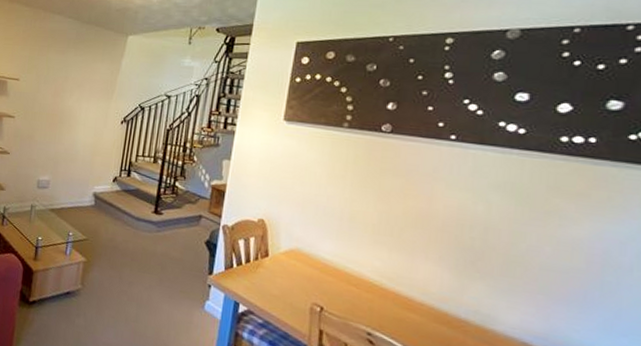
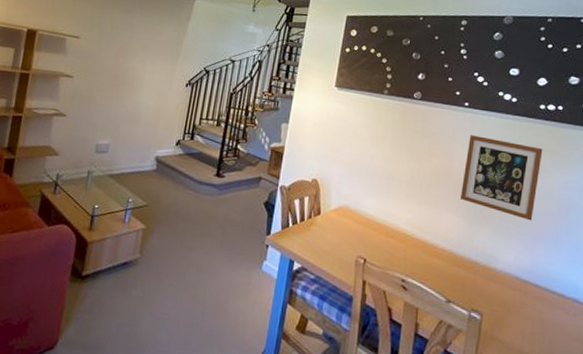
picture frame: none [443,173,565,278] -> present [460,135,543,221]

